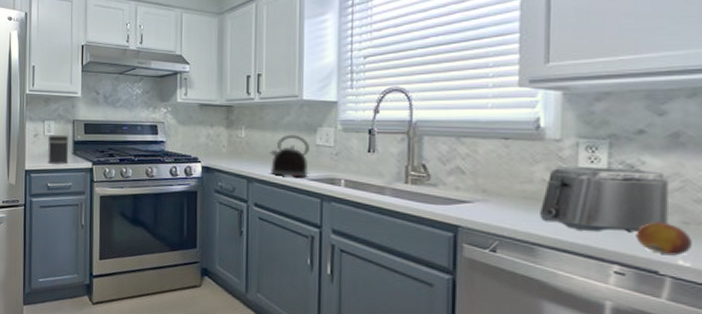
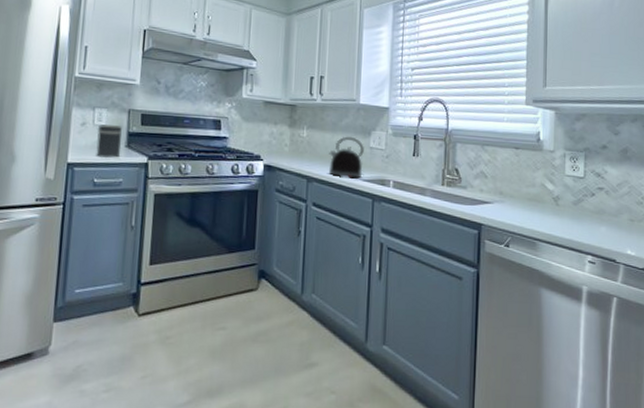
toaster: present [538,166,669,233] -> none [539,173,621,229]
fruit: present [636,221,692,256] -> none [602,219,635,247]

